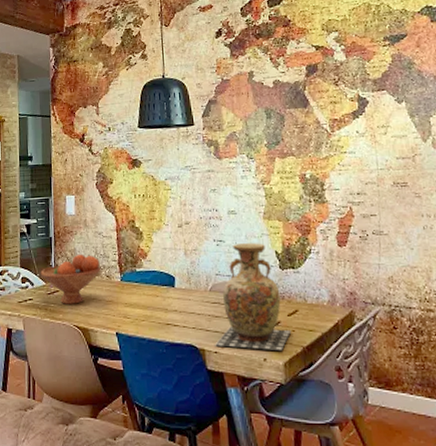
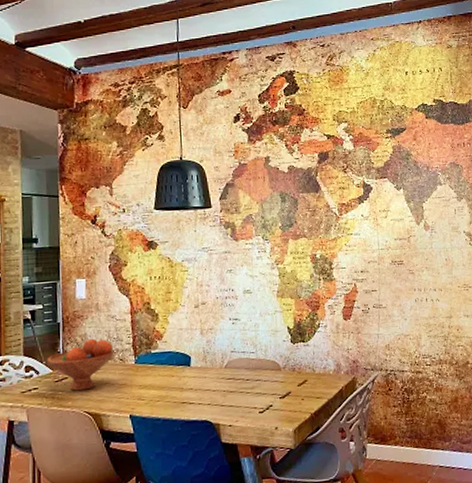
vase: present [215,243,292,350] -> none [229,320,301,420]

